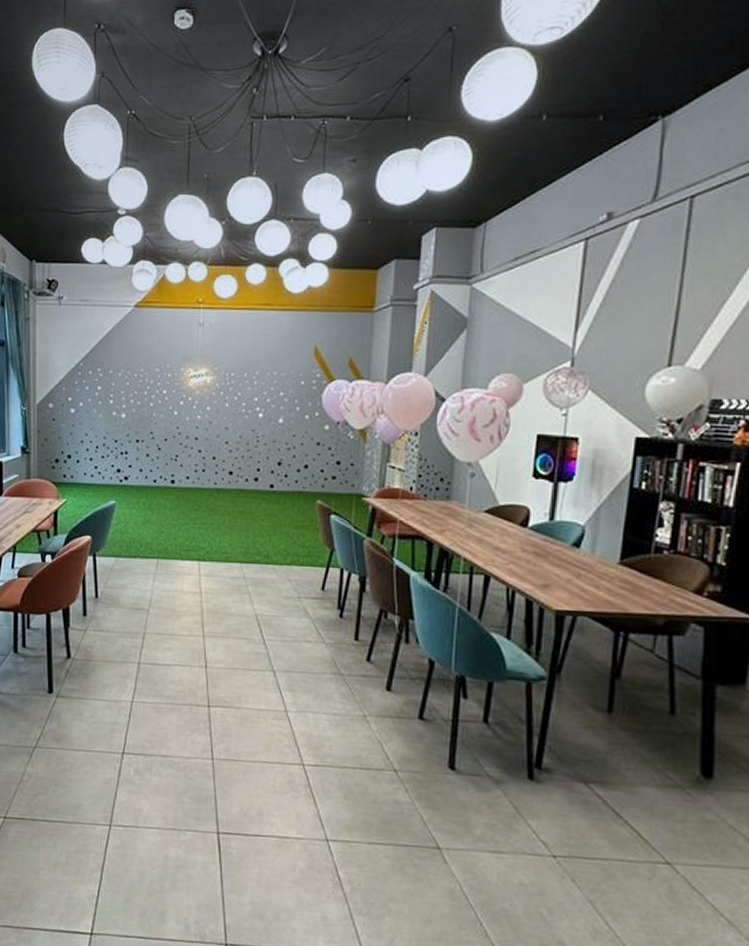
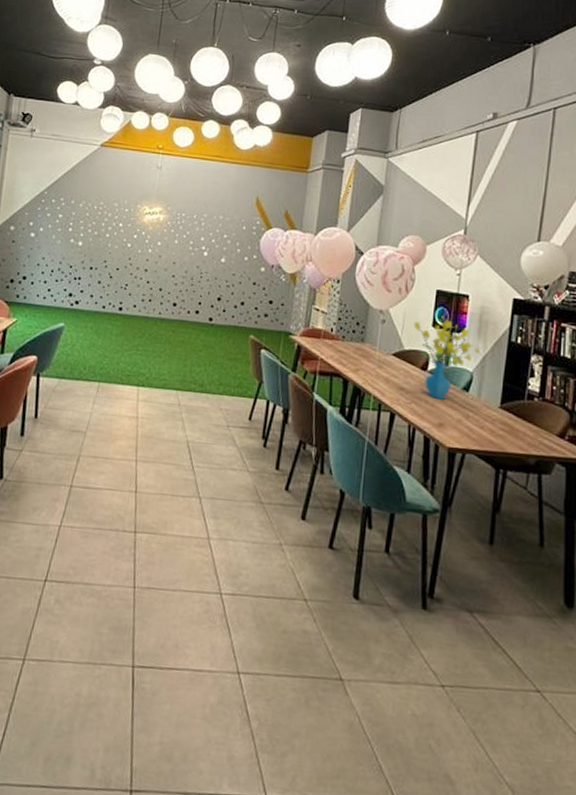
bouquet: none [509,464,595,558] -> present [413,316,481,400]

